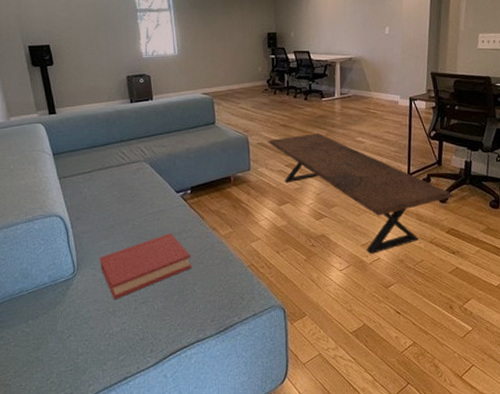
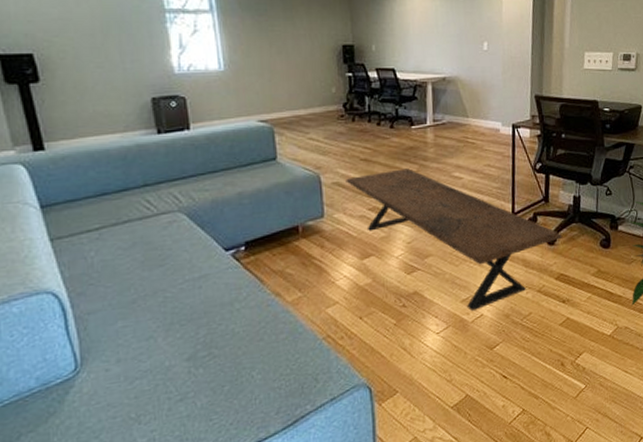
hardback book: present [100,233,192,300] -> none [115,304,248,401]

